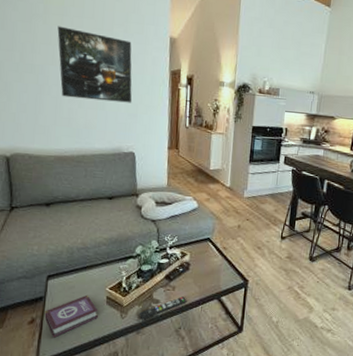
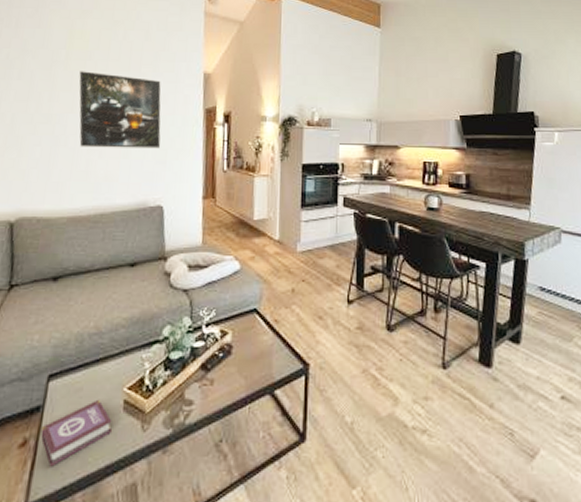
remote control: present [138,296,187,321] -> none [165,393,230,433]

